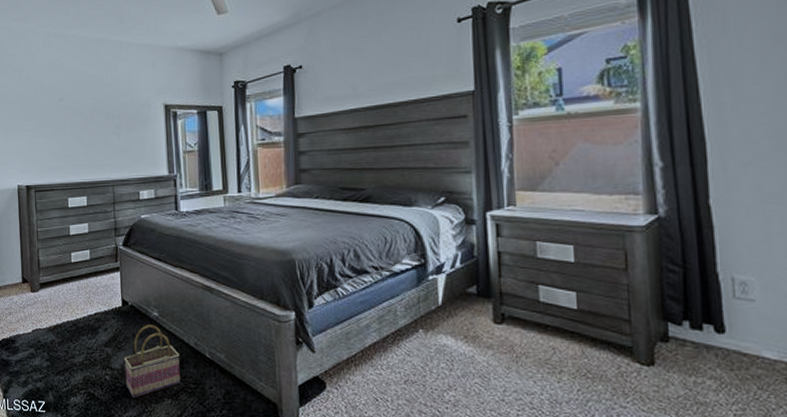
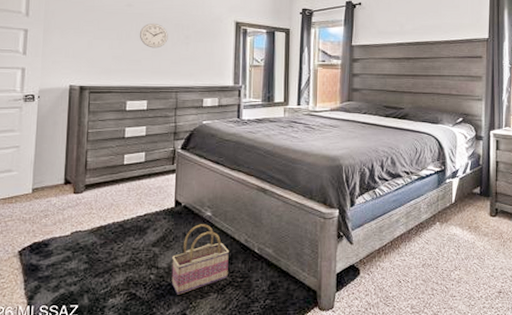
wall clock: none [73,116,100,142] -> present [139,24,168,48]

